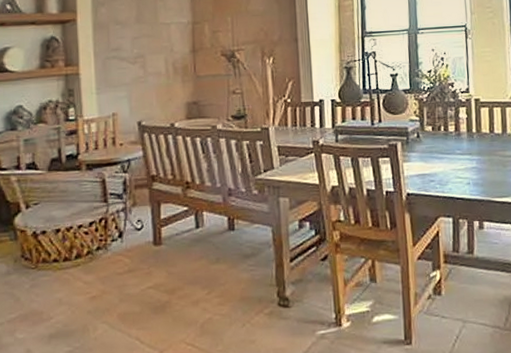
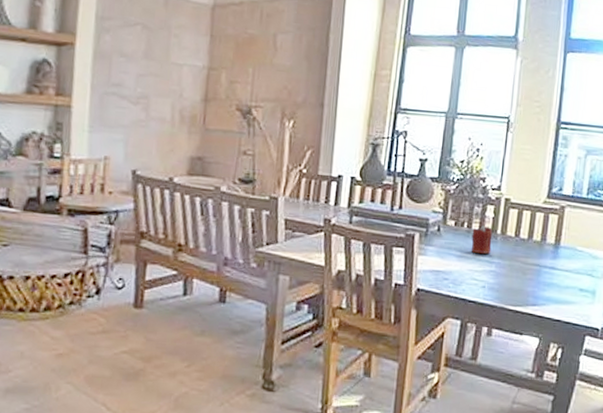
candle: none [449,126,470,153] -> present [471,225,493,254]

